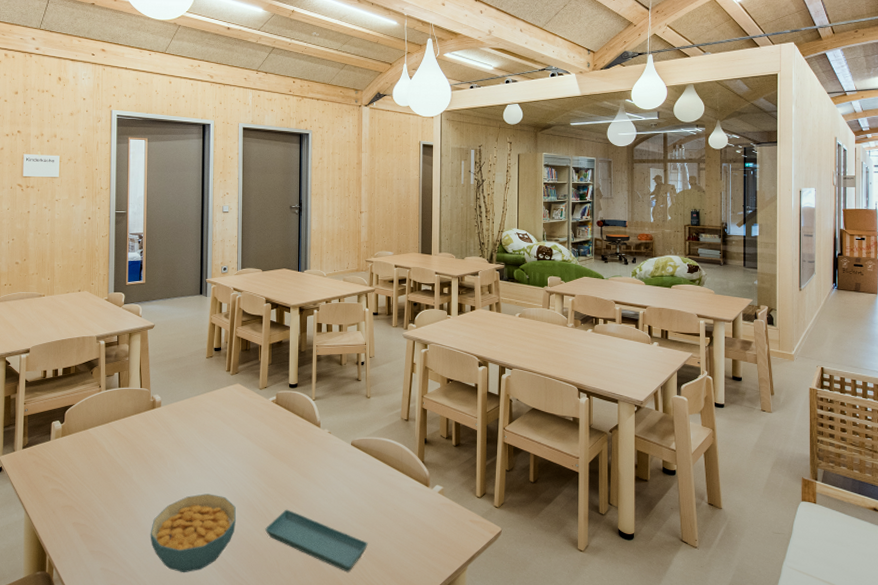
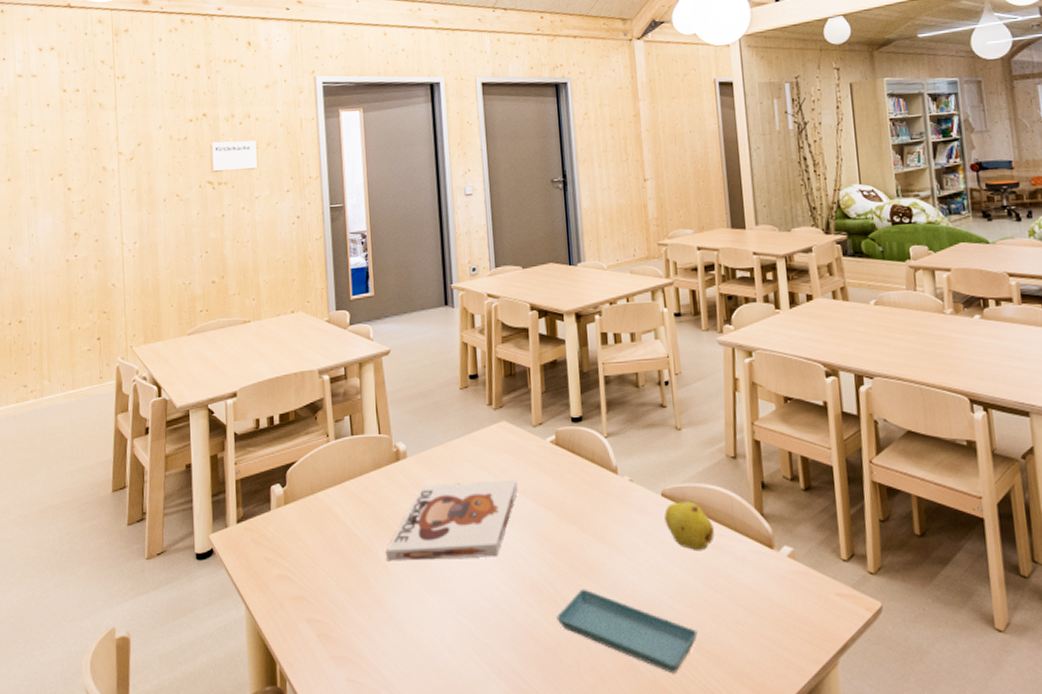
board game: none [139,427,244,483] -> present [386,479,518,561]
cereal bowl: present [150,494,236,573] -> none [406,572,517,682]
fruit: none [352,450,387,486] -> present [664,501,714,551]

